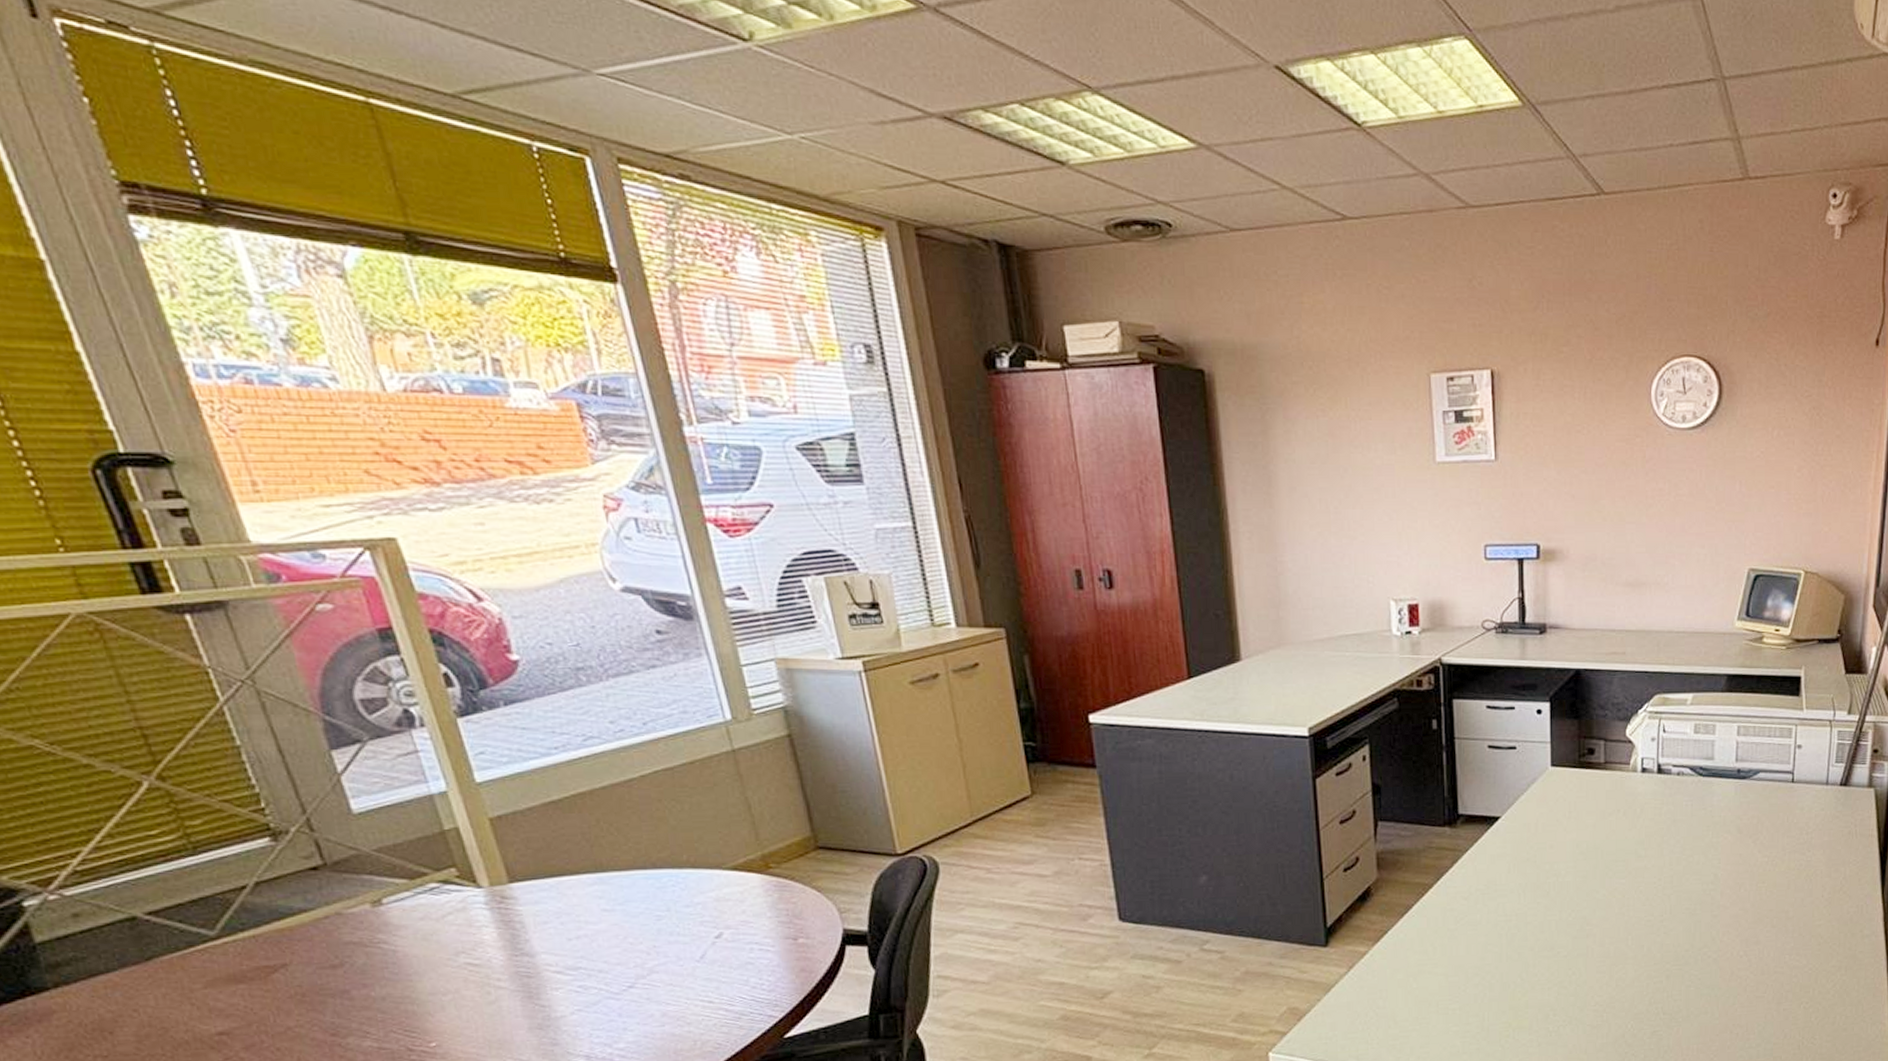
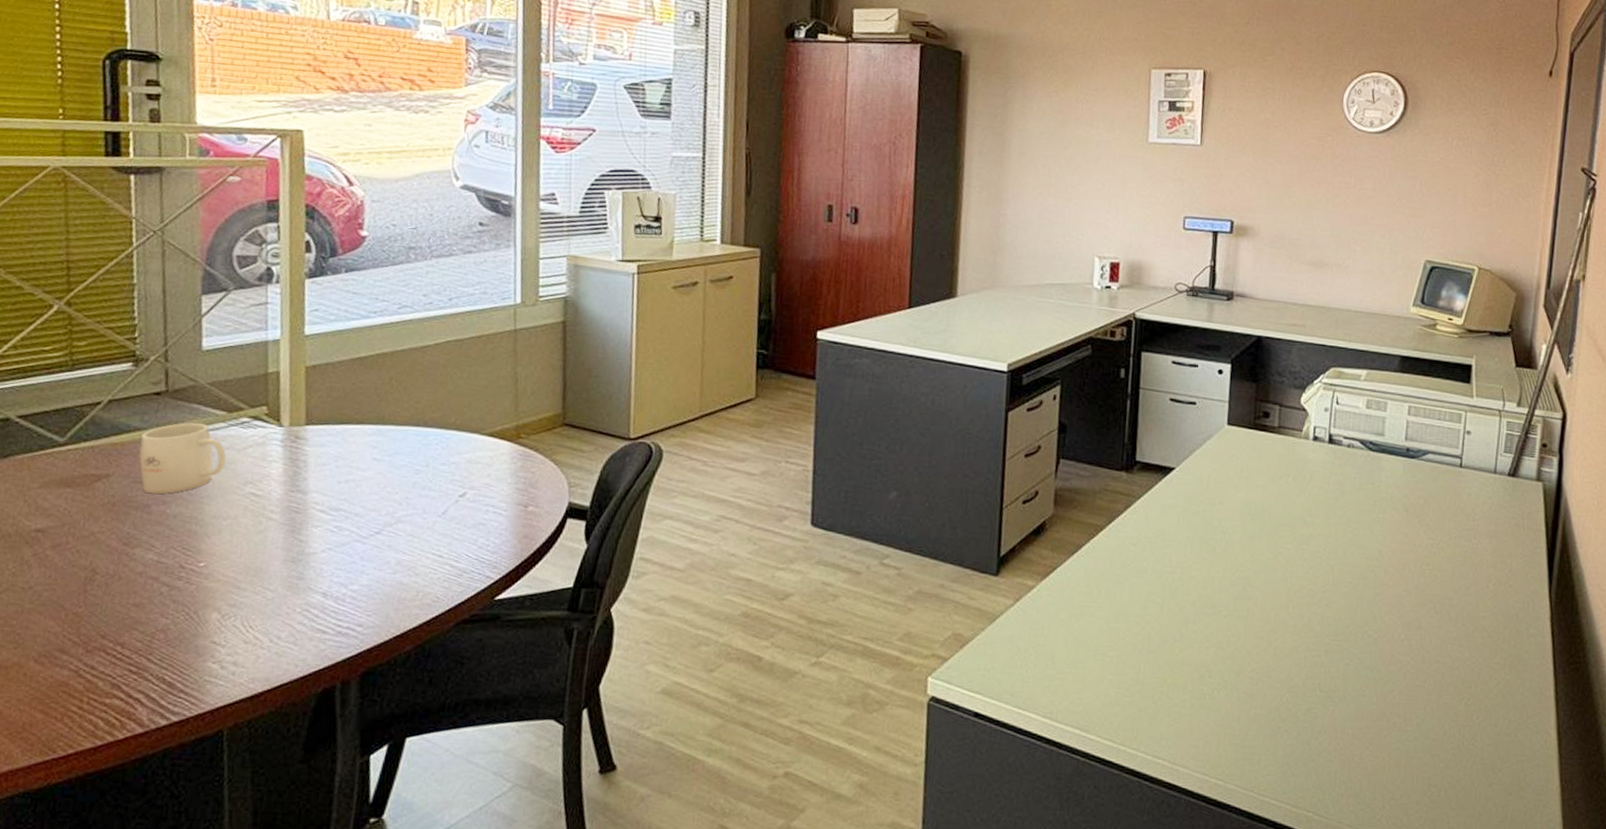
mug: none [311,896,426,979] -> present [139,423,226,495]

